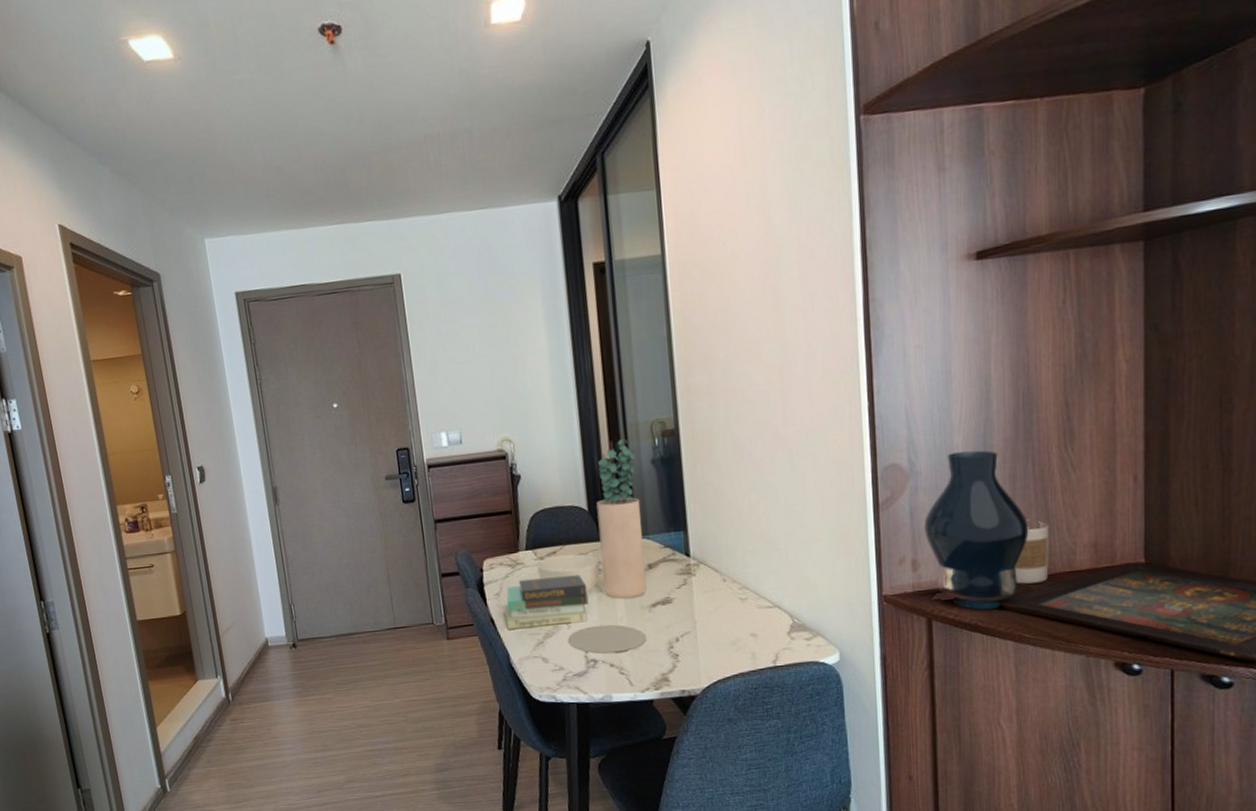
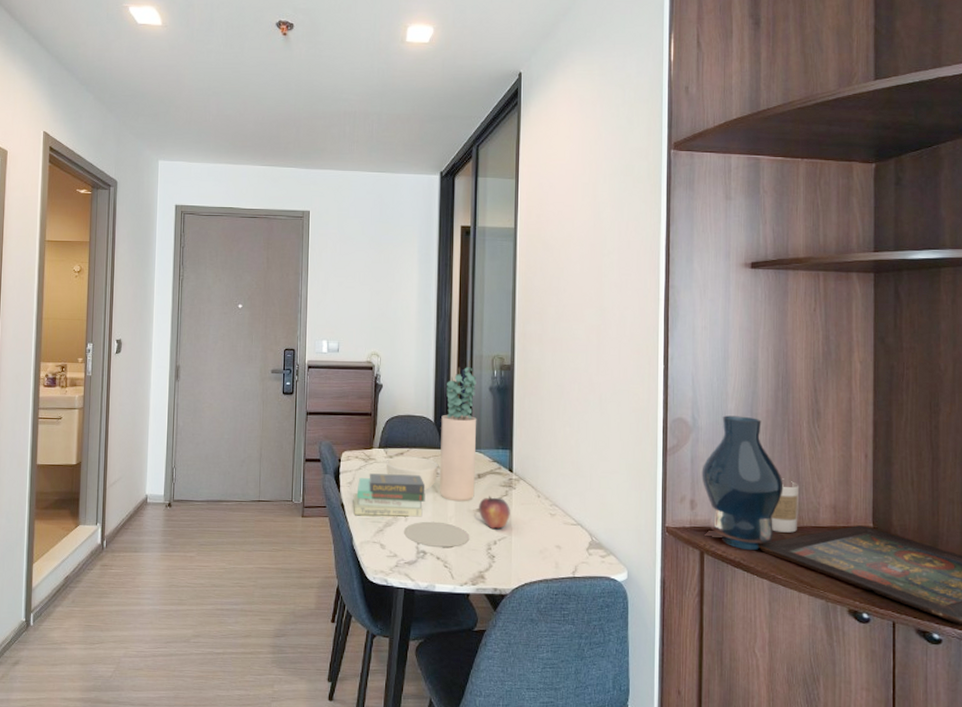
fruit: none [652,587,692,624] -> present [478,496,510,529]

